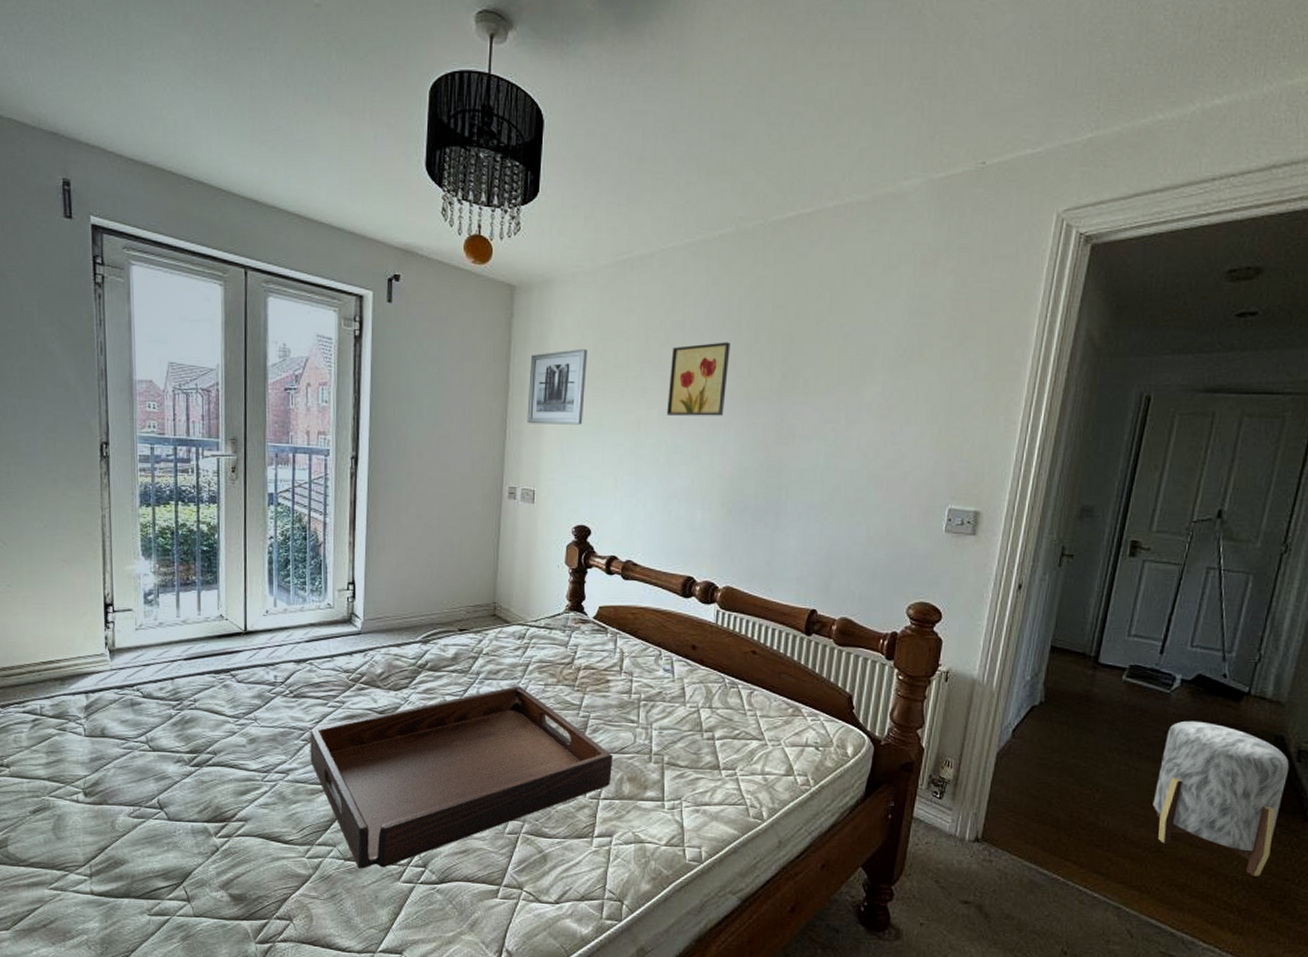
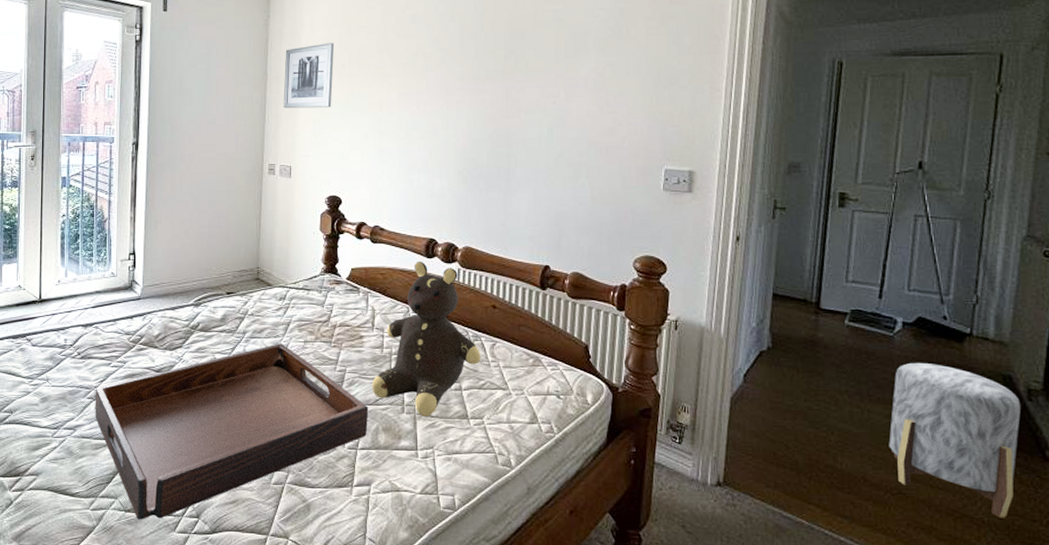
teddy bear: none [618,600,737,766] -> present [372,261,481,416]
wall art: present [666,342,731,416] -> none [404,31,459,96]

